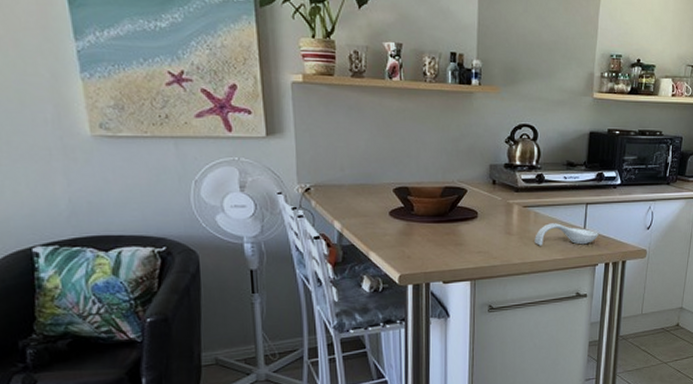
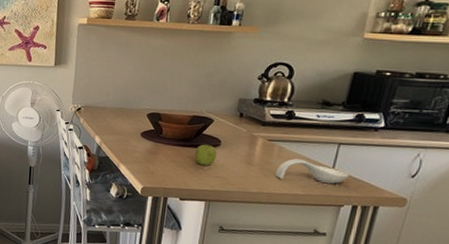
fruit: none [452,217,475,241] -> present [194,144,217,166]

